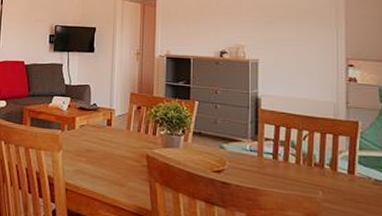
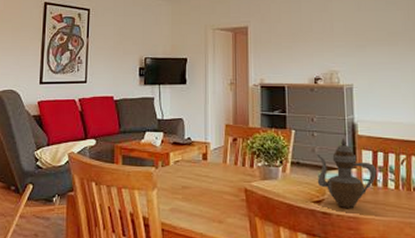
teapot: none [218,111,278,180] -> present [316,137,377,208]

